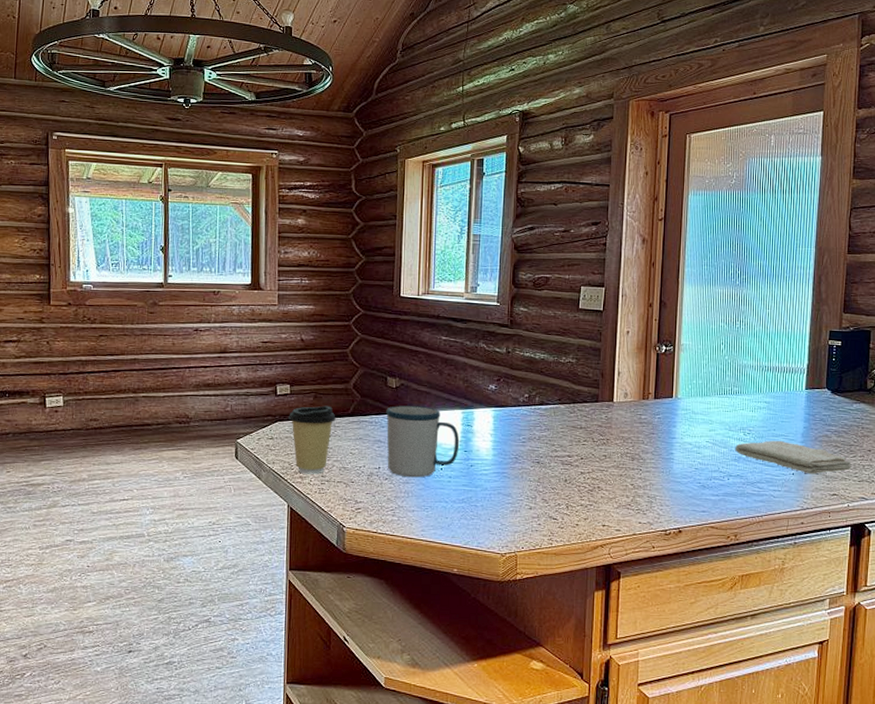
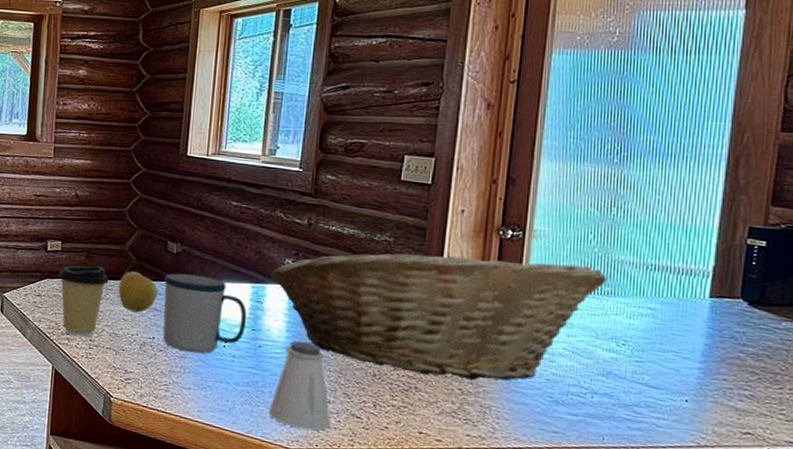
apple: none [345,408,381,446] -> present [118,271,158,313]
fruit basket: none [477,368,736,476] -> present [270,248,608,381]
saltshaker: none [481,457,533,535] -> present [268,341,330,431]
washcloth: present [735,440,852,475] -> none [603,355,776,405]

